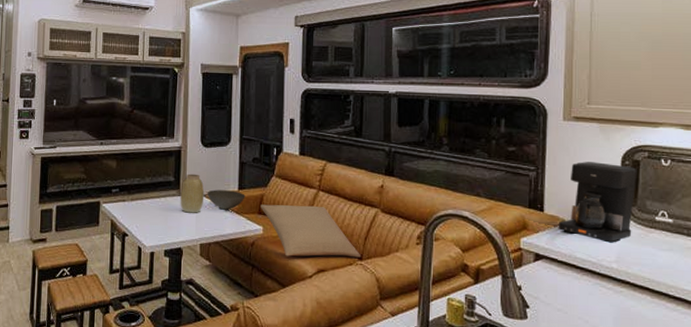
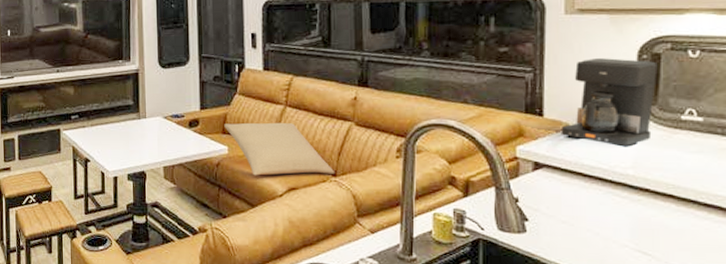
vase: present [180,173,204,213] -> none [140,96,164,136]
bowl: present [207,189,245,210] -> none [168,111,208,131]

